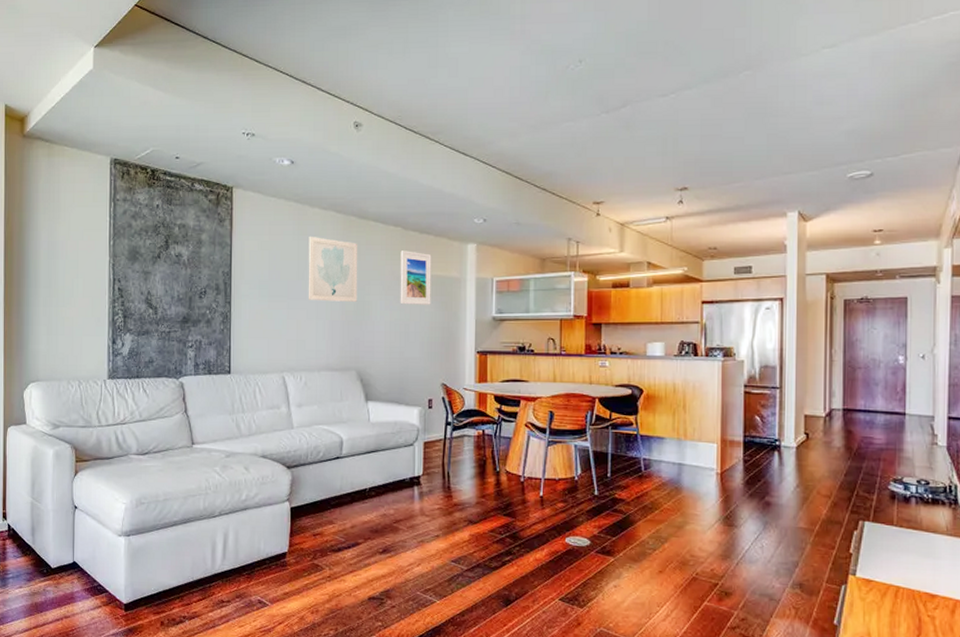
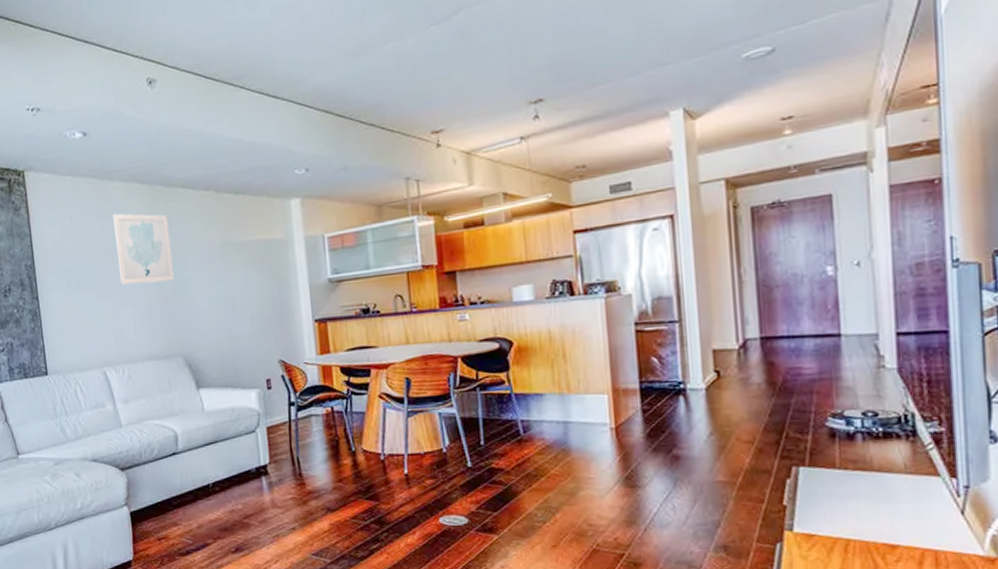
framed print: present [400,251,432,305] -> none [216,215,257,278]

